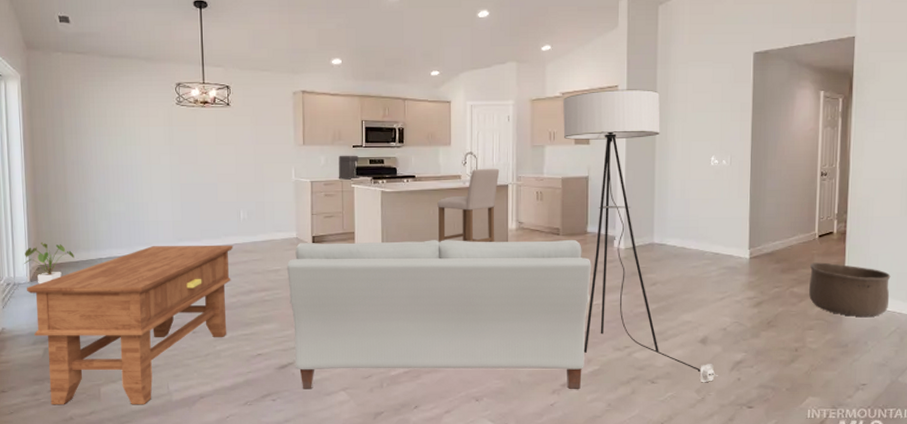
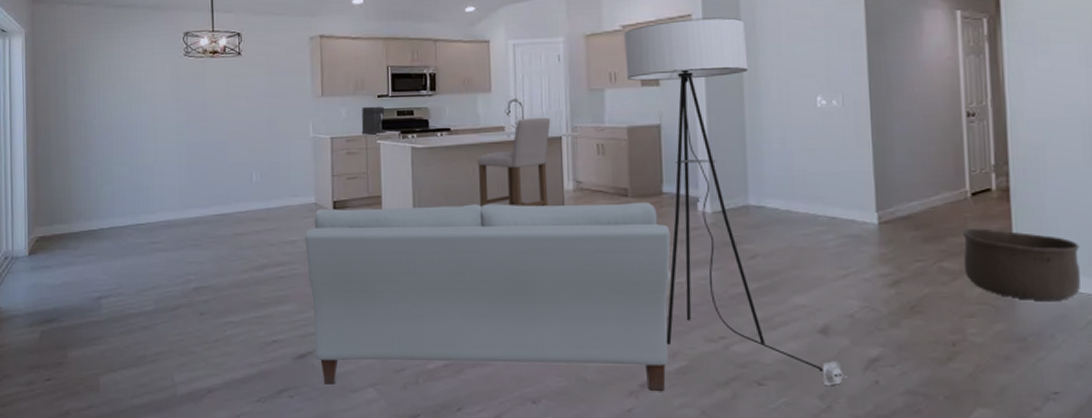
house plant: present [24,242,75,284] -> none [23,211,75,258]
side table: present [27,246,234,405] -> none [25,213,245,399]

